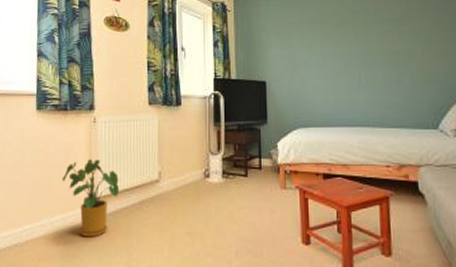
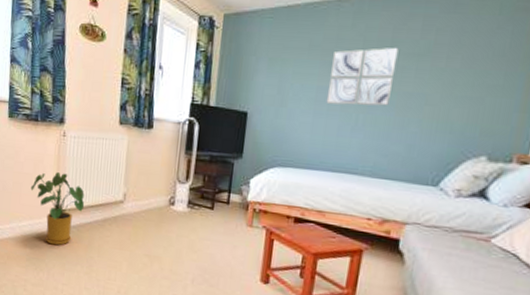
wall art: none [330,17,383,67] -> present [326,48,399,106]

